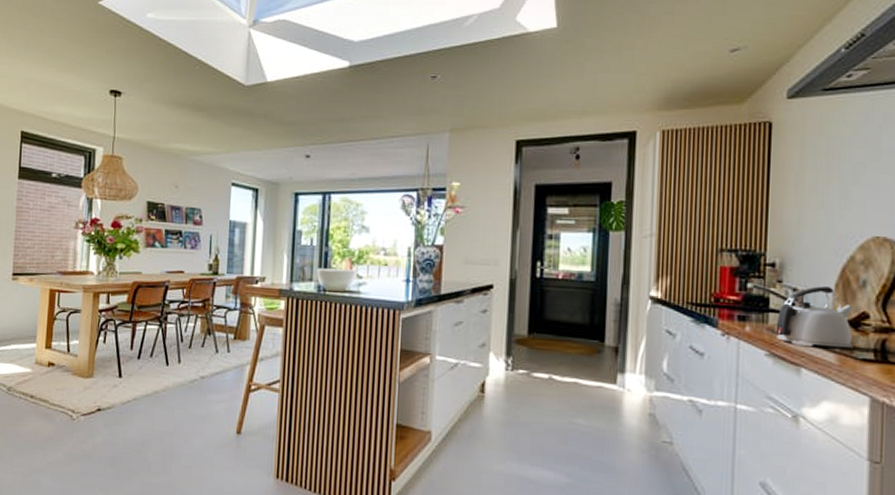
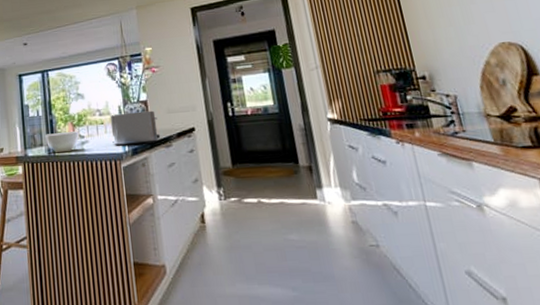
toaster: none [394,255,452,296] -> present [110,110,161,146]
kettle: present [777,286,855,349] -> none [439,89,511,143]

